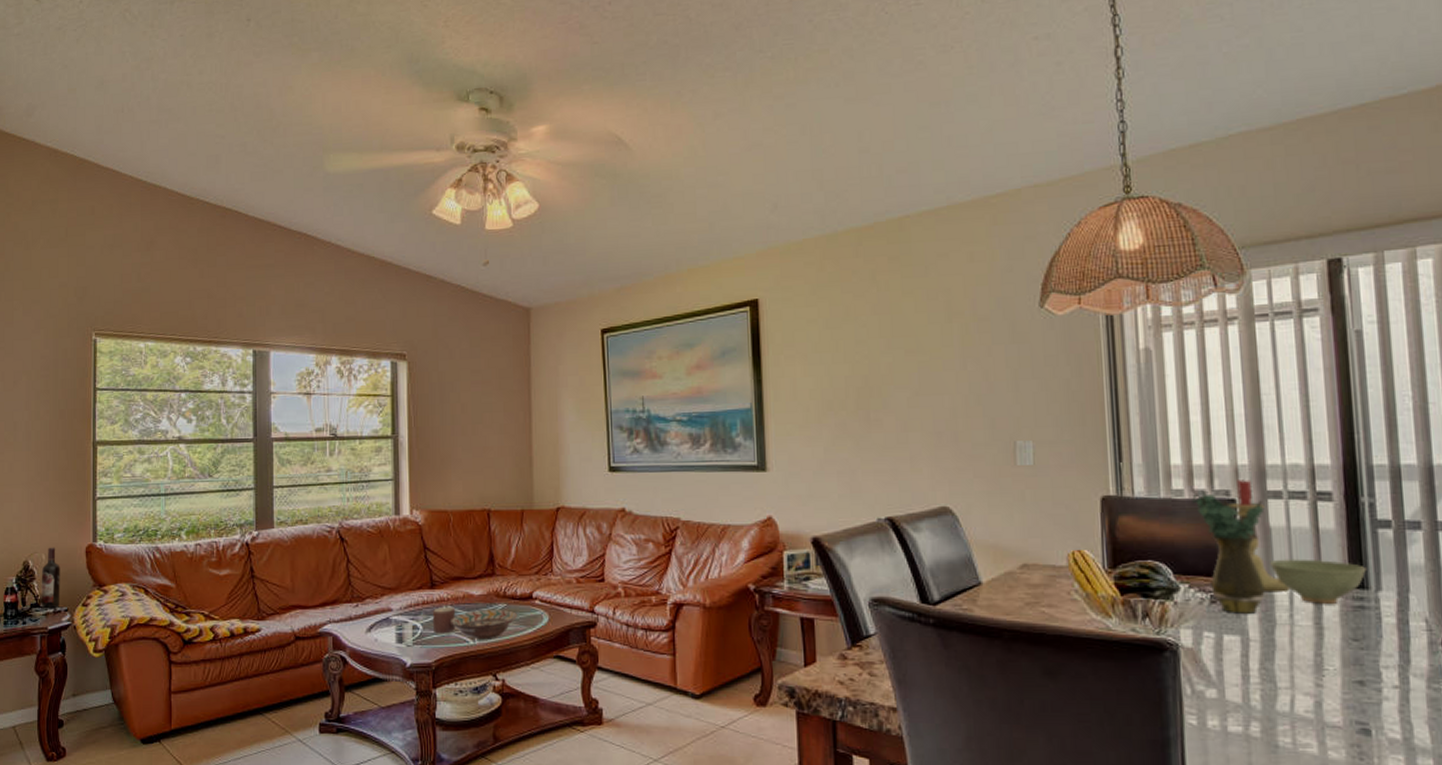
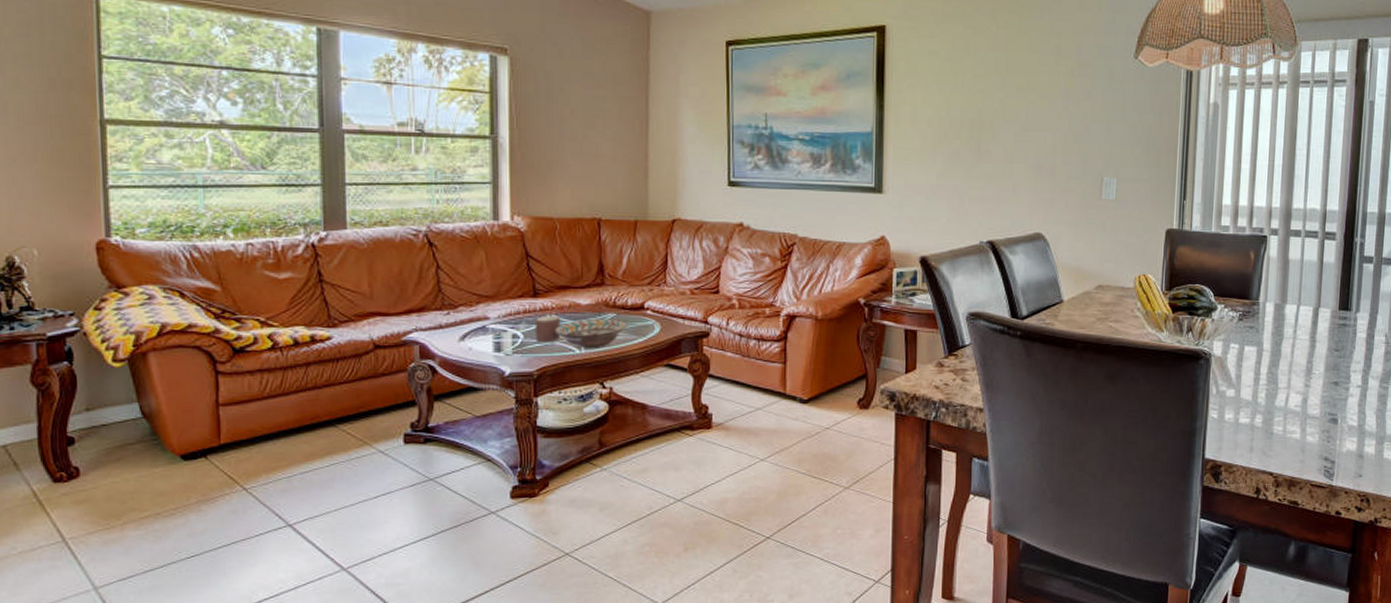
wine bottle: present [41,547,60,609] -> none [33,241,63,313]
vase: present [1191,487,1265,614] -> none [1235,224,1286,329]
candlestick: present [1228,478,1290,593] -> none [1261,219,1297,313]
bowl: present [1268,559,1367,604] -> none [1284,285,1352,322]

